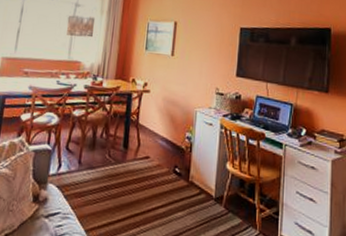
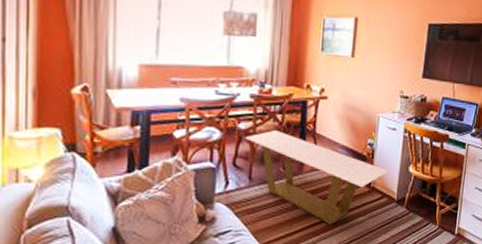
coffee table: none [78,118,206,218] -> present [245,129,388,225]

